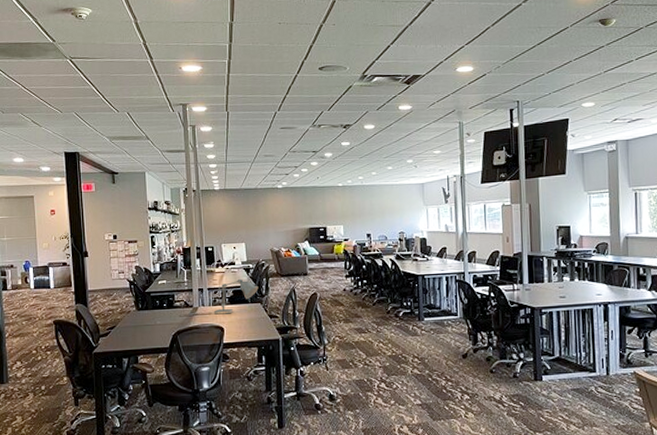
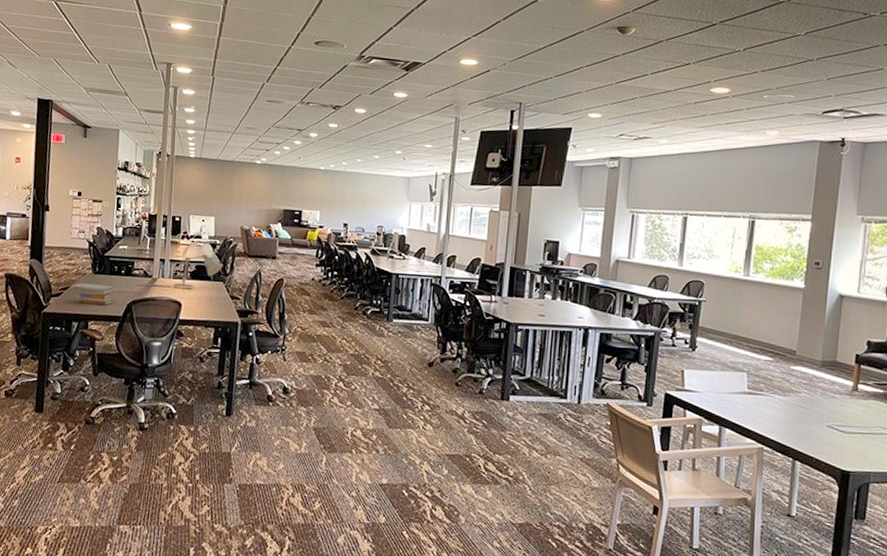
books: none [117,319,158,340] -> present [71,283,114,306]

